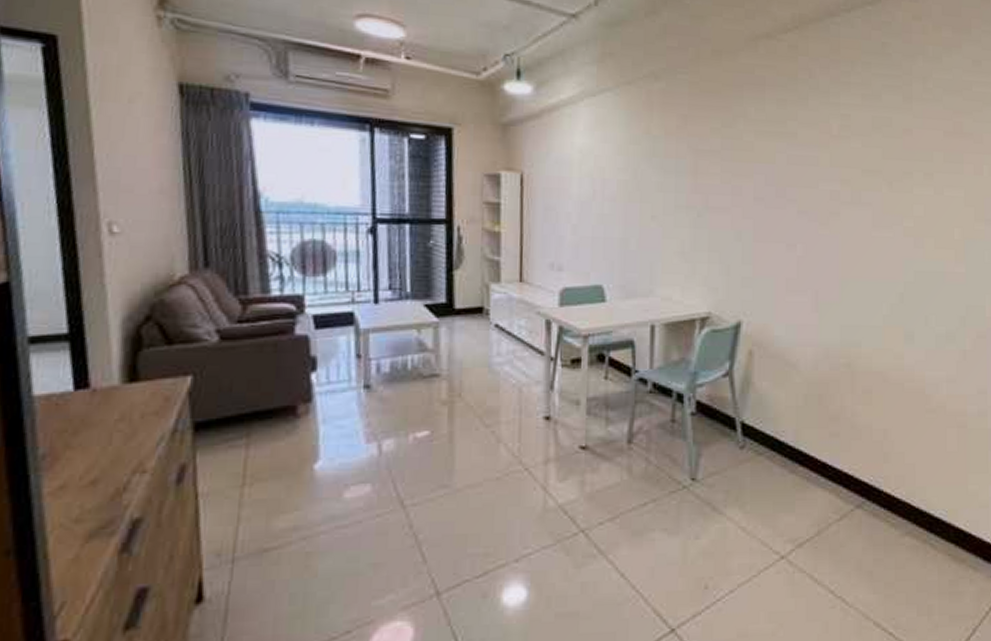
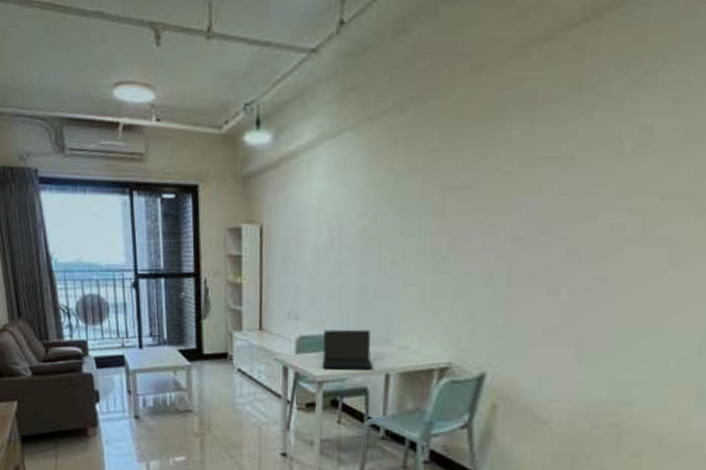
laptop: none [587,280,638,322] -> present [322,329,373,370]

